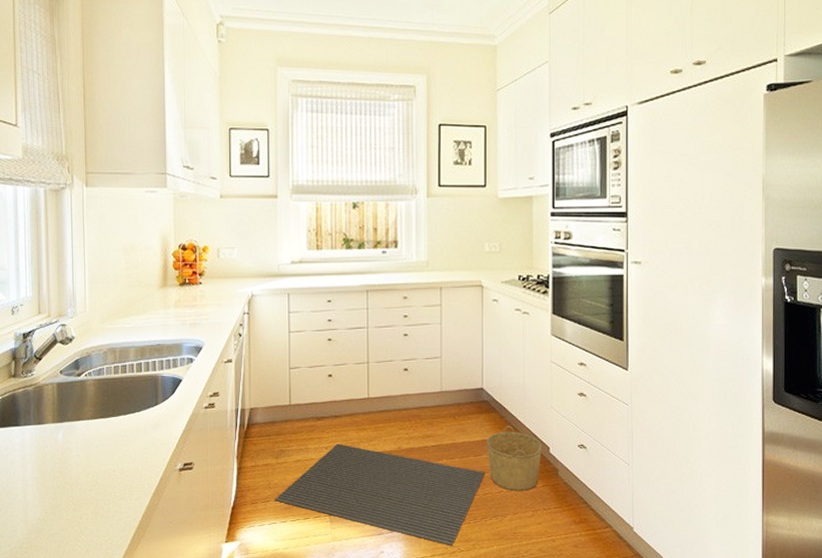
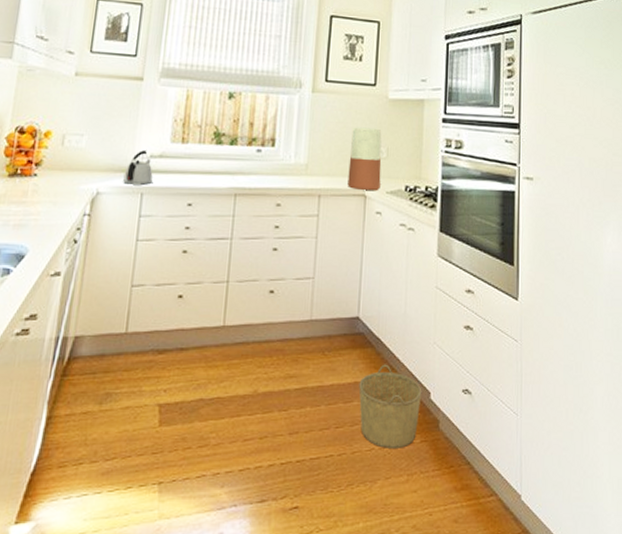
kettle: none [272,258,296,288] -> present [123,150,153,186]
floor mat: present [275,443,485,547] -> none [90,385,355,525]
vase: none [465,225,495,282] -> present [347,127,382,191]

